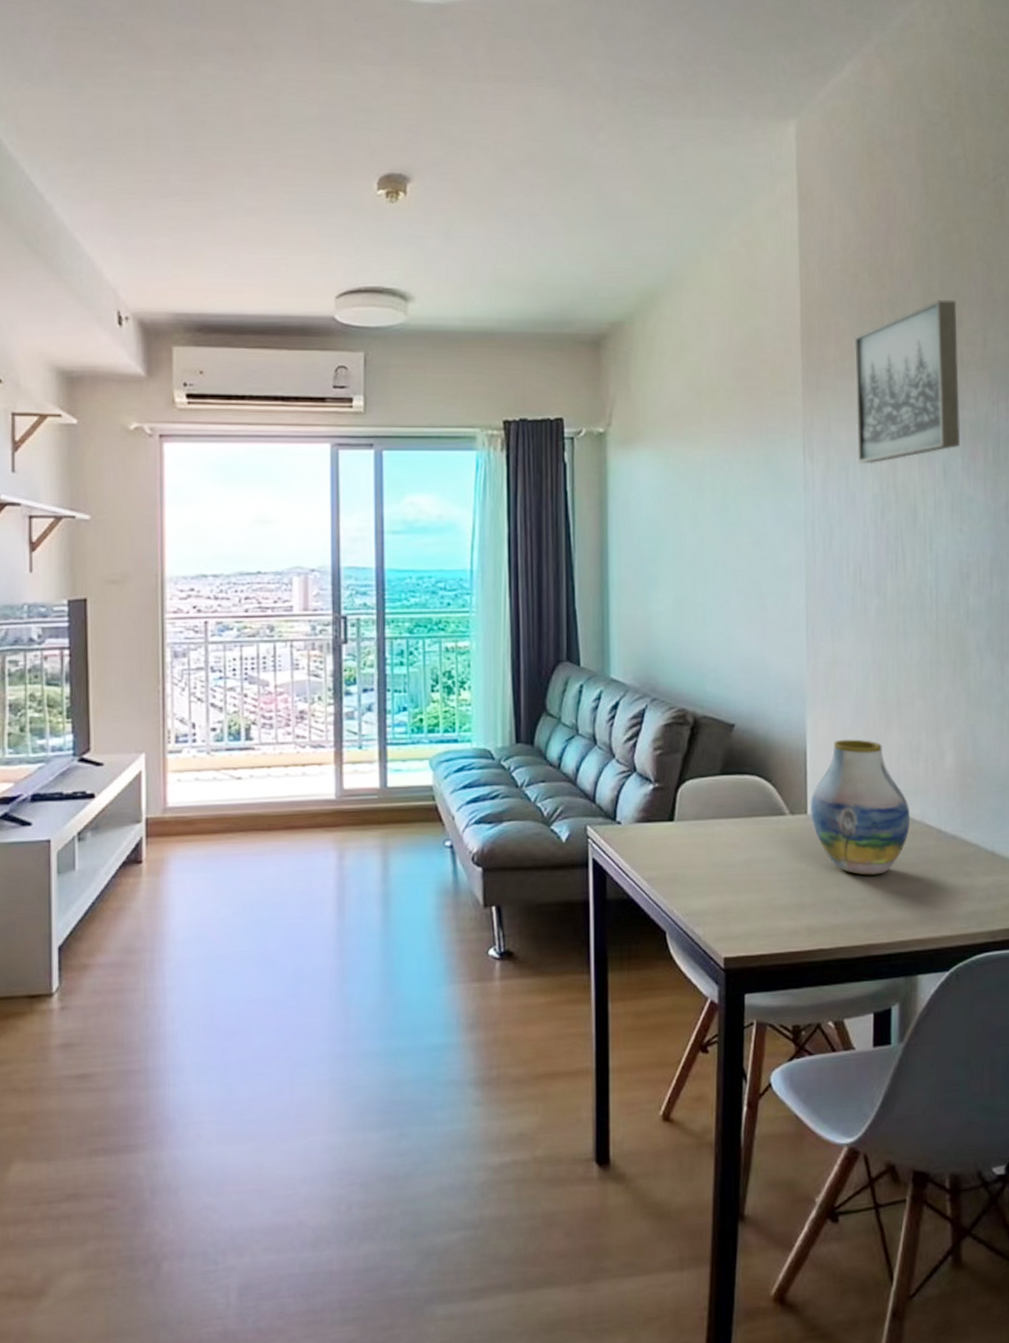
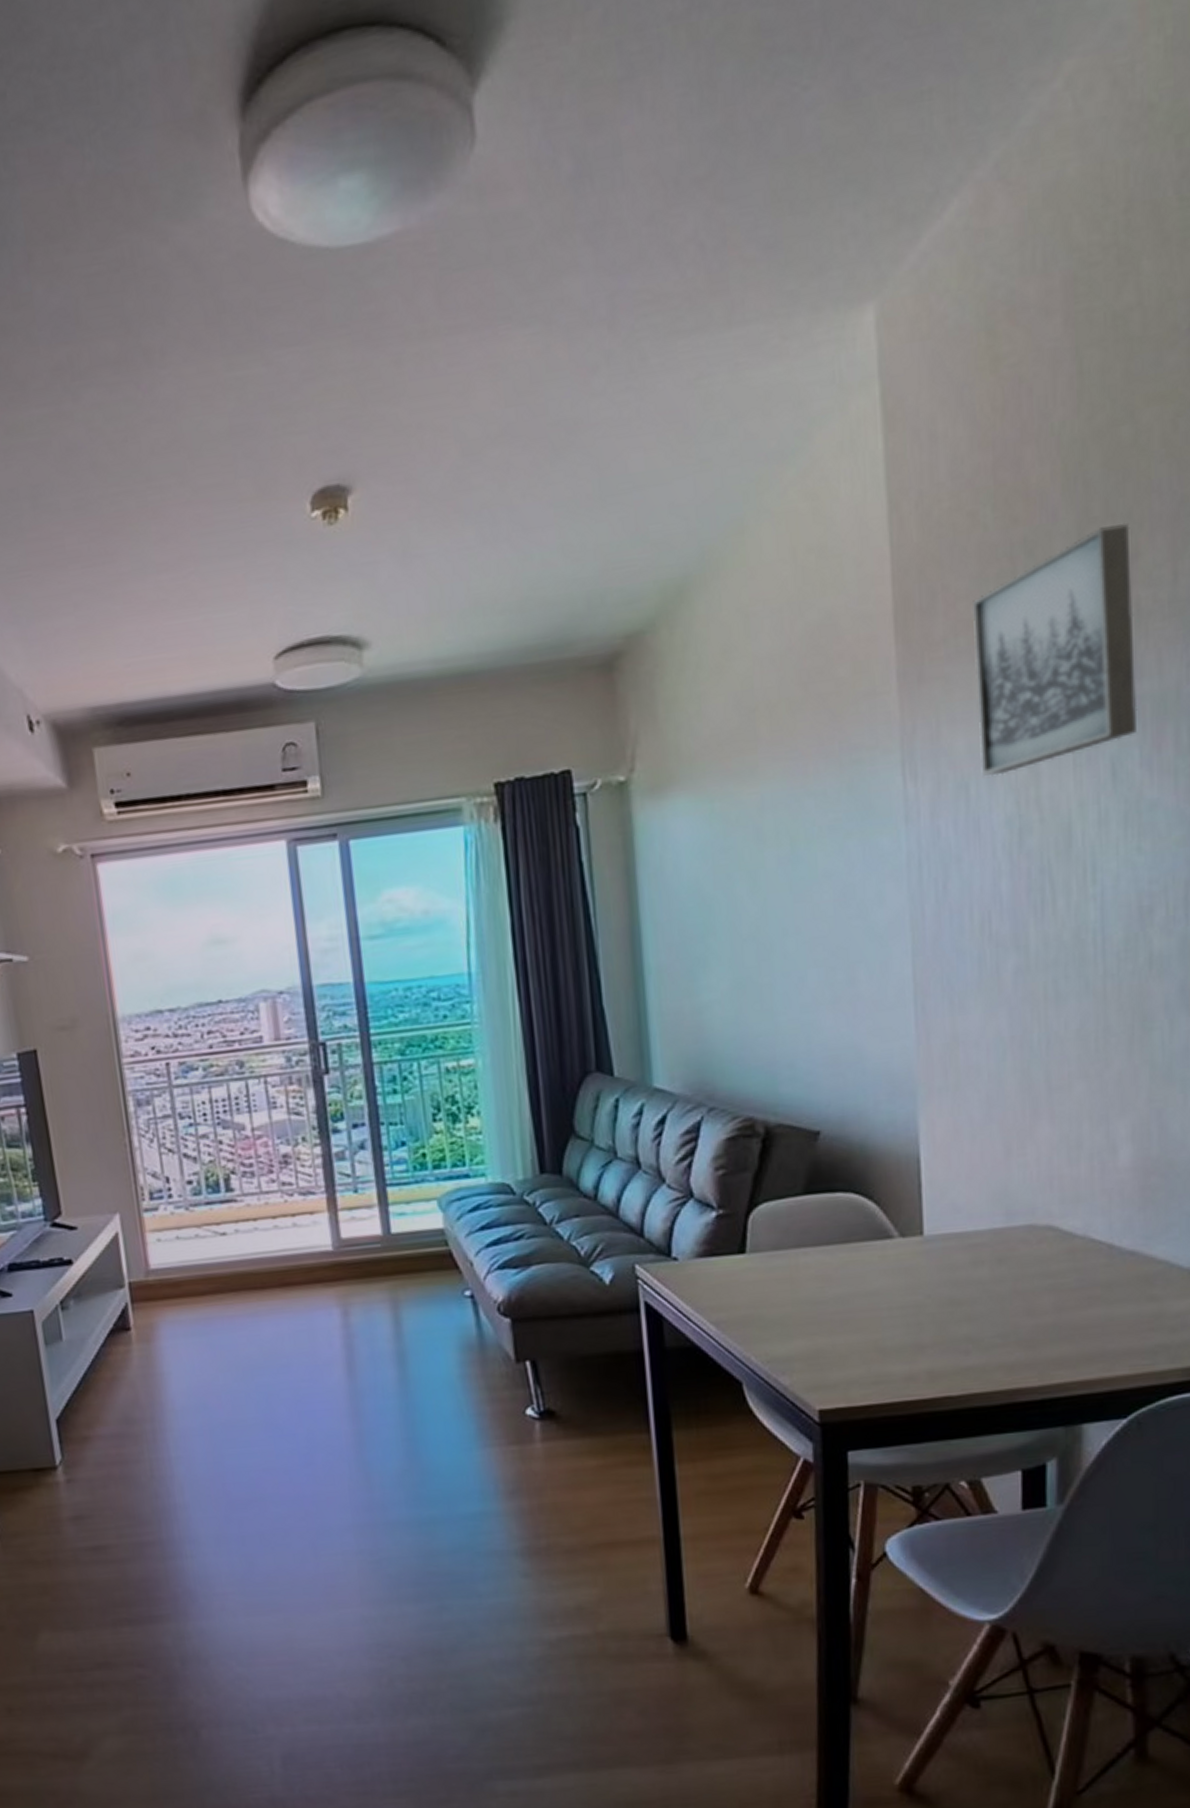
vase: present [810,739,911,876] -> none [926,1138,1069,1306]

